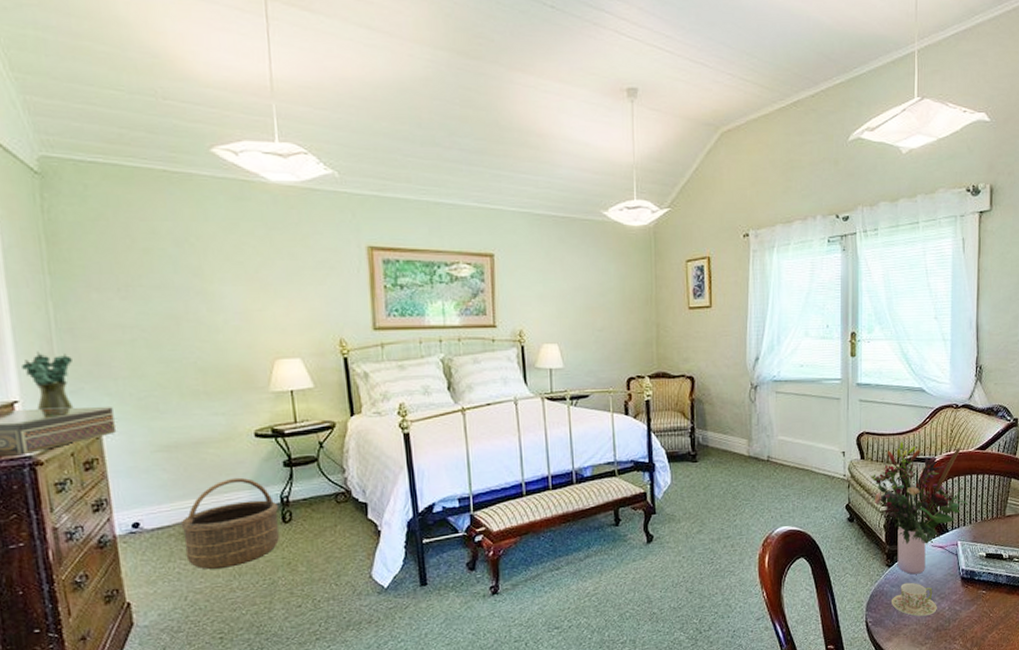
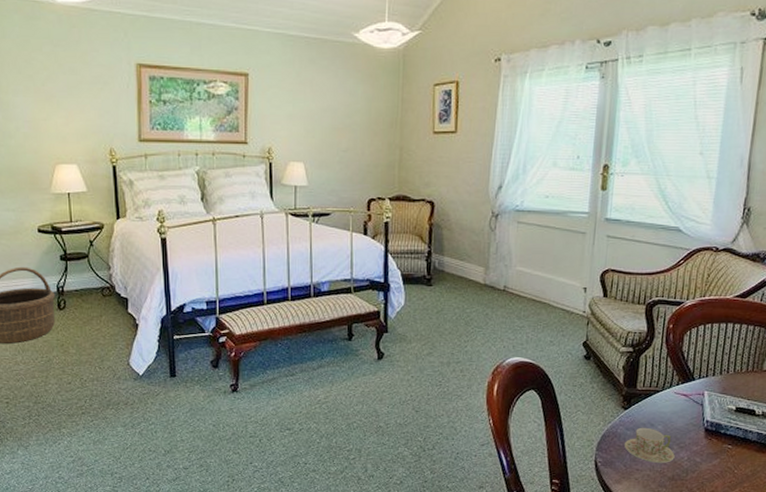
bouquet: present [870,437,969,575] -> none [612,275,721,420]

